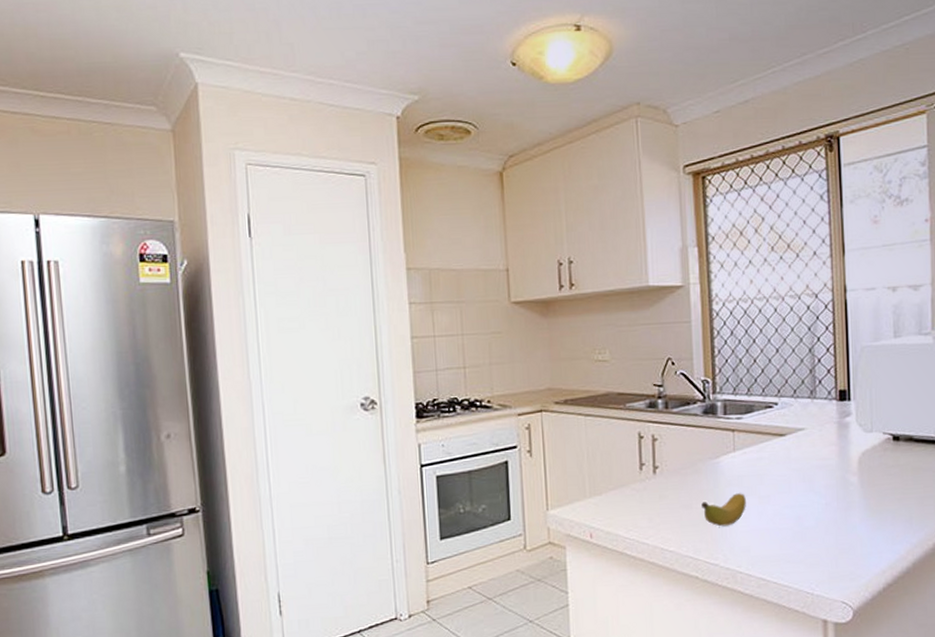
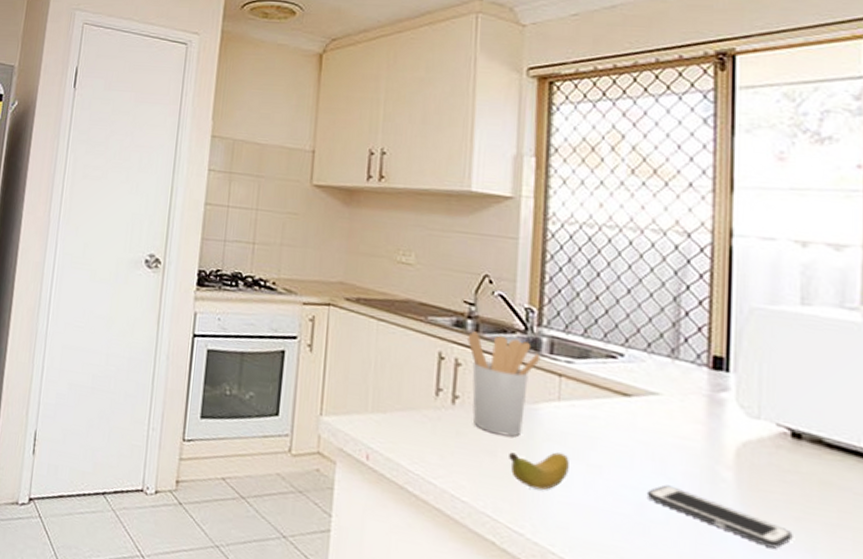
utensil holder: none [660,407,718,490] -> present [467,331,541,437]
cell phone: none [801,498,898,525] -> present [646,485,793,549]

